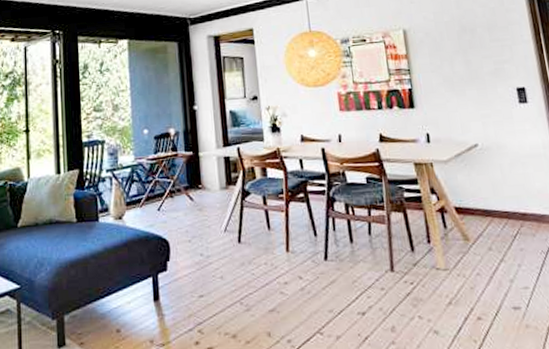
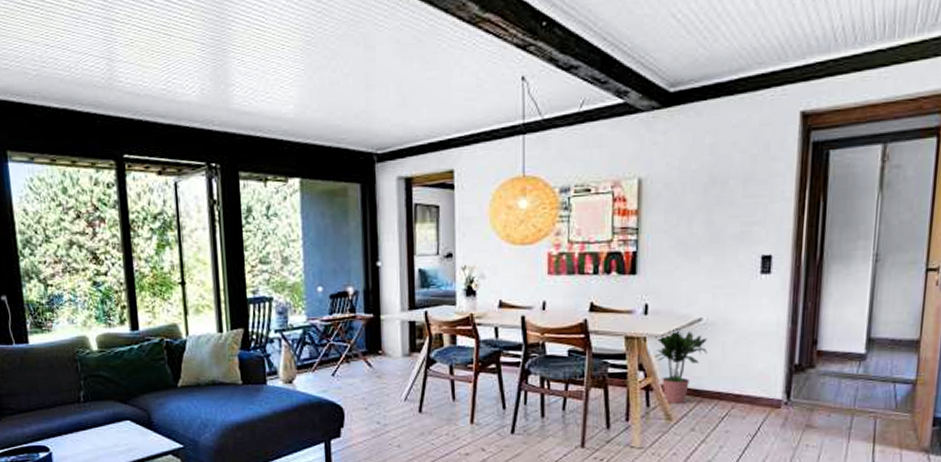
potted plant: none [440,154,489,225] -> present [655,328,708,404]

